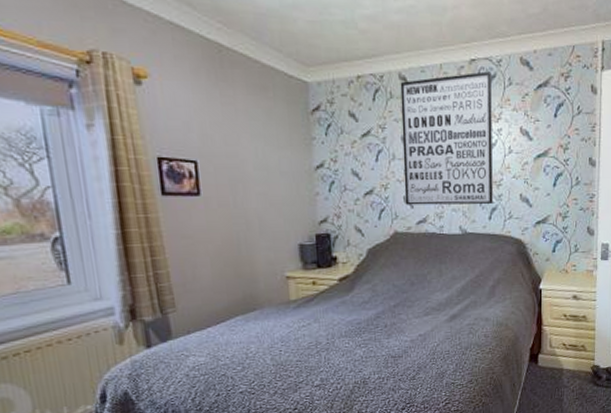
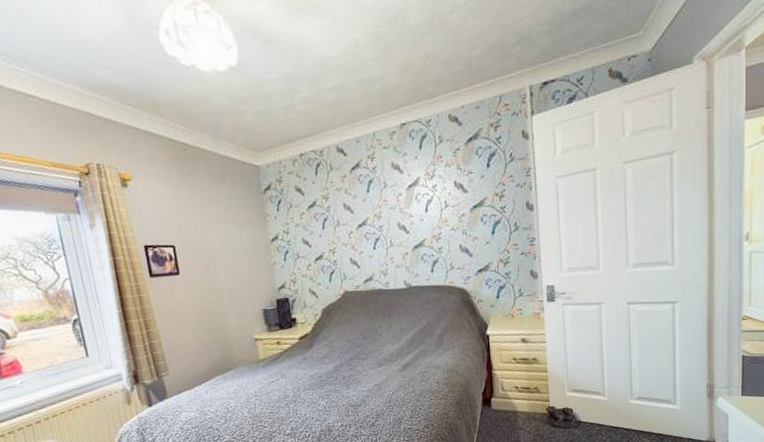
wall art: present [400,71,493,205] -> none [338,132,434,266]

